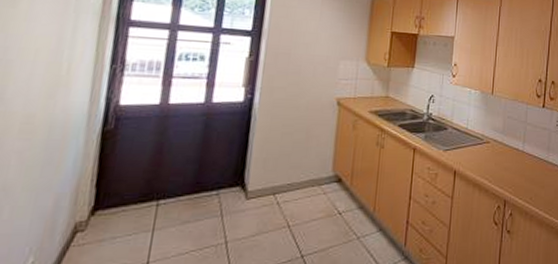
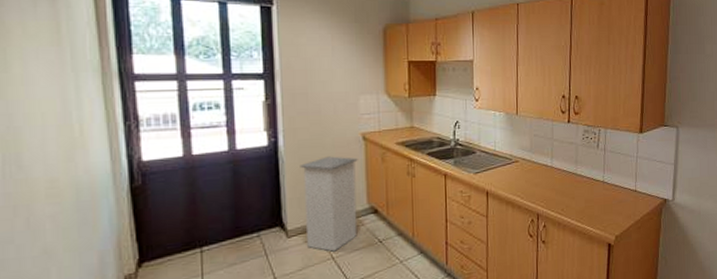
trash can: none [265,118,329,219] -> present [300,156,358,252]

